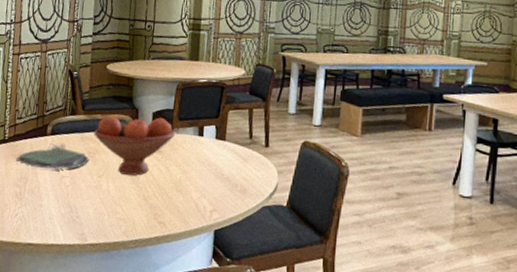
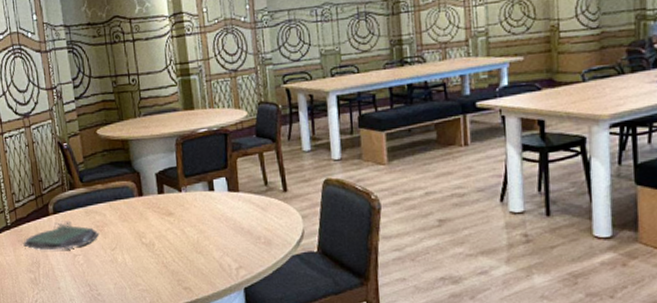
fruit bowl: present [94,115,176,176] -> none [98,177,185,244]

